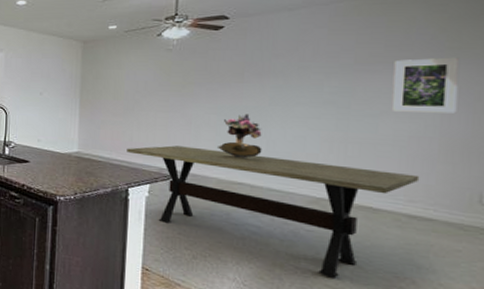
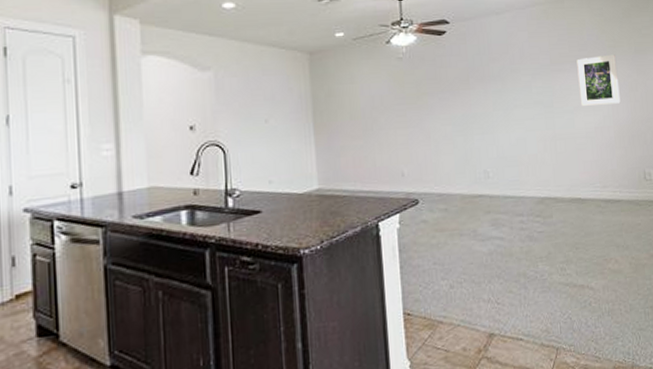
dining table: present [126,145,420,278] -> none [371,162,607,274]
bouquet: present [216,113,262,158] -> none [456,121,494,169]

